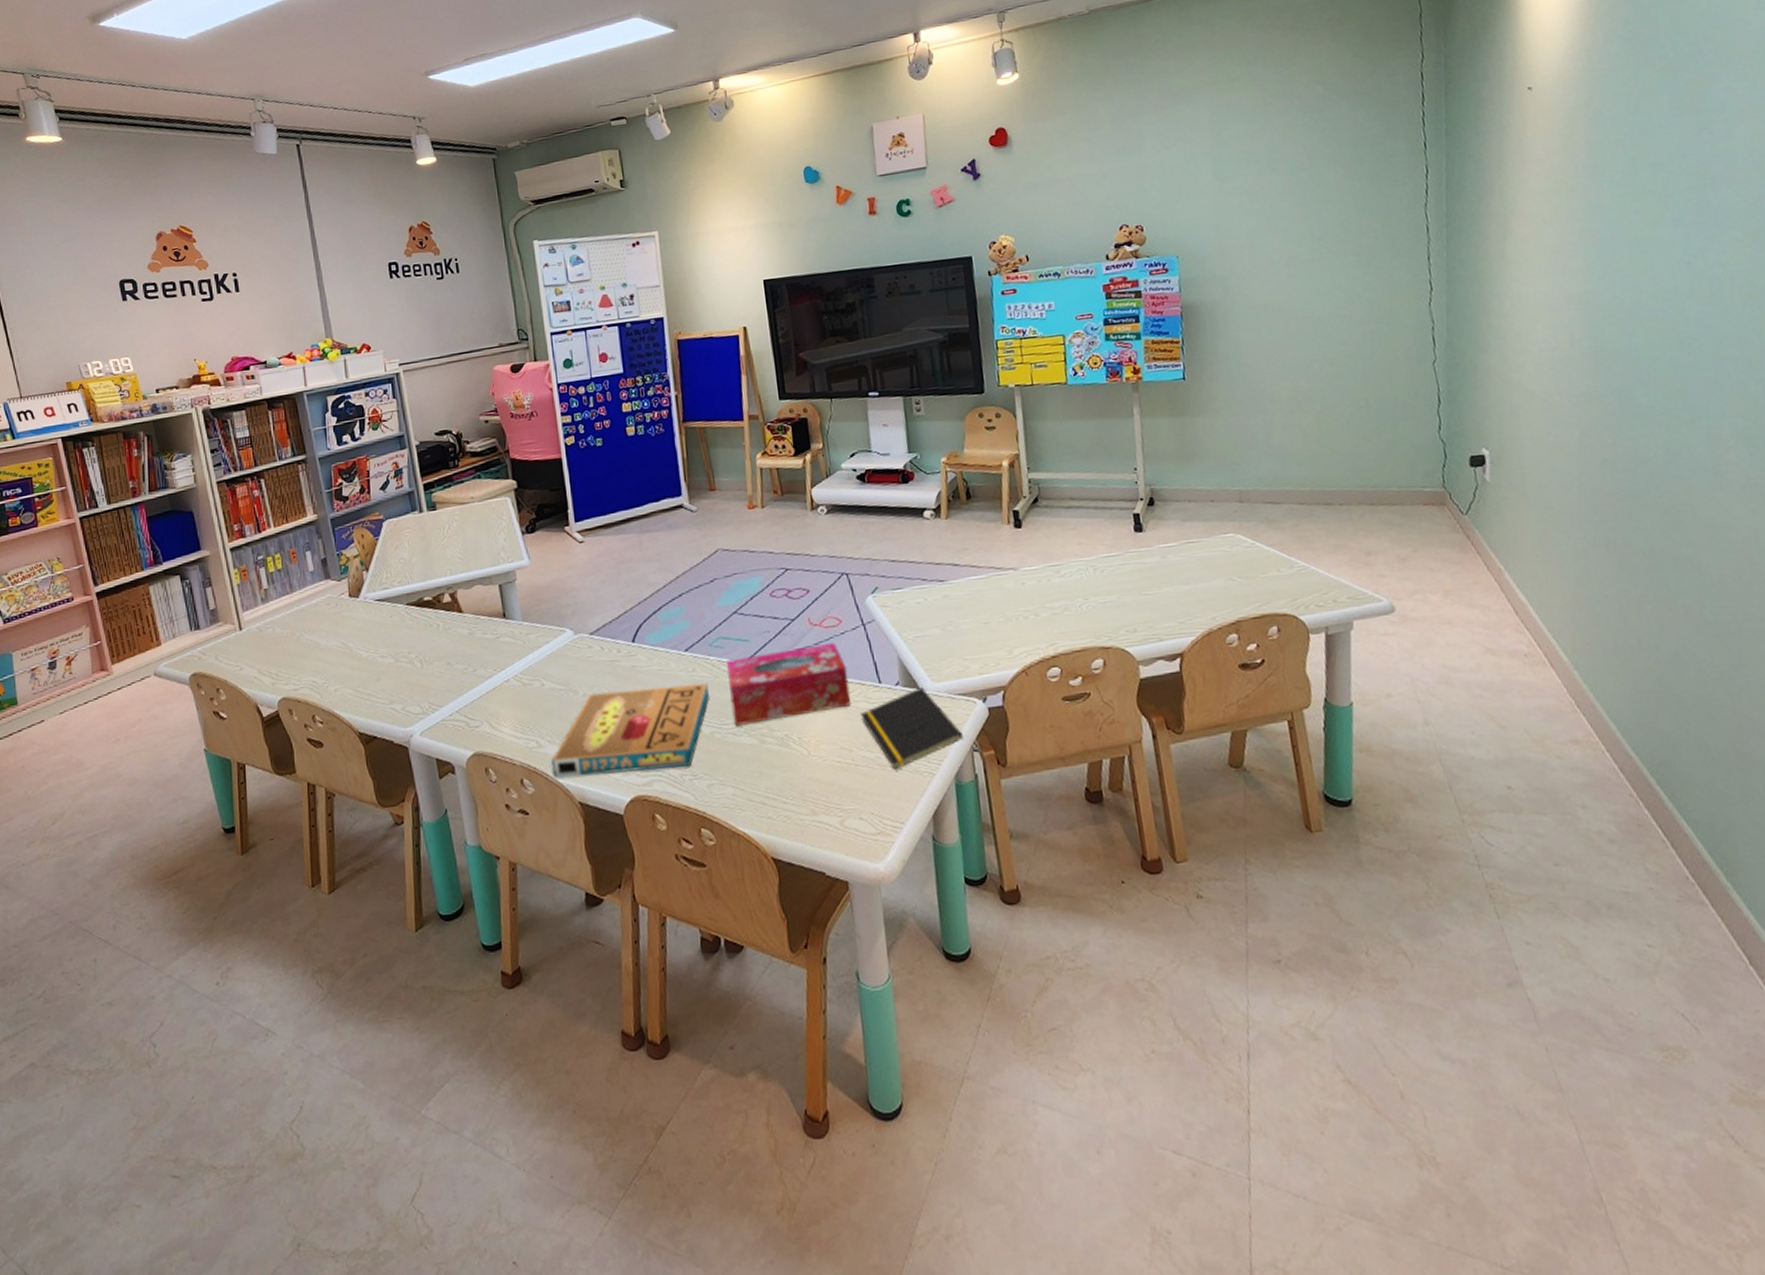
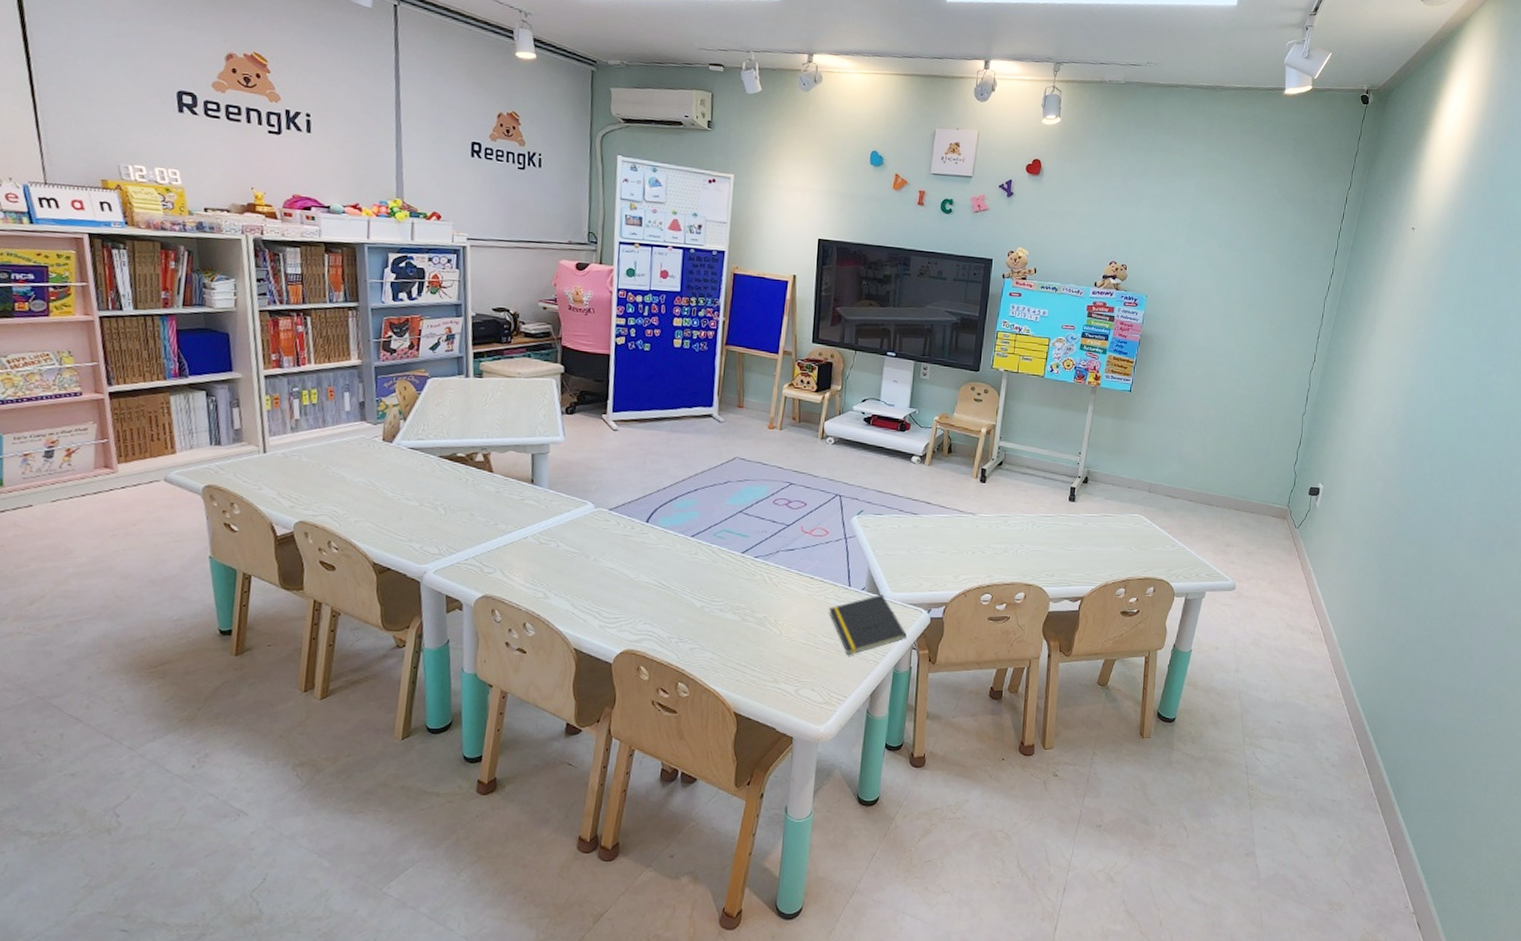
pizza box: present [551,683,709,779] -> none [554,559,706,631]
tissue box: present [725,643,852,726] -> none [722,548,826,604]

